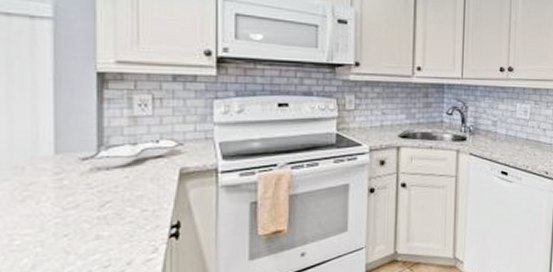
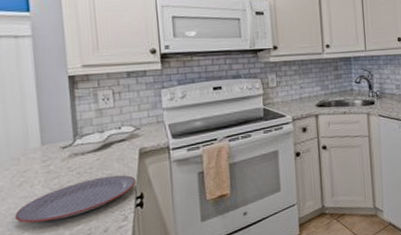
plate: none [13,198,172,248] -> present [15,175,136,223]

